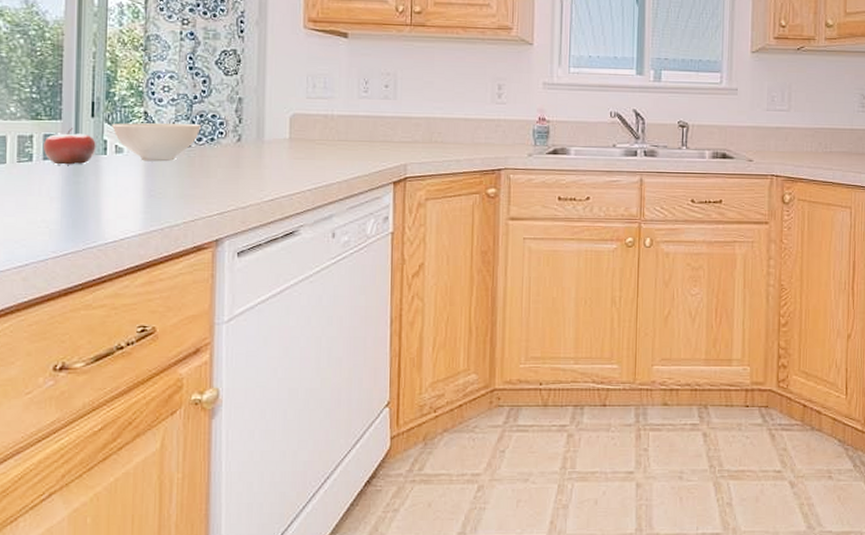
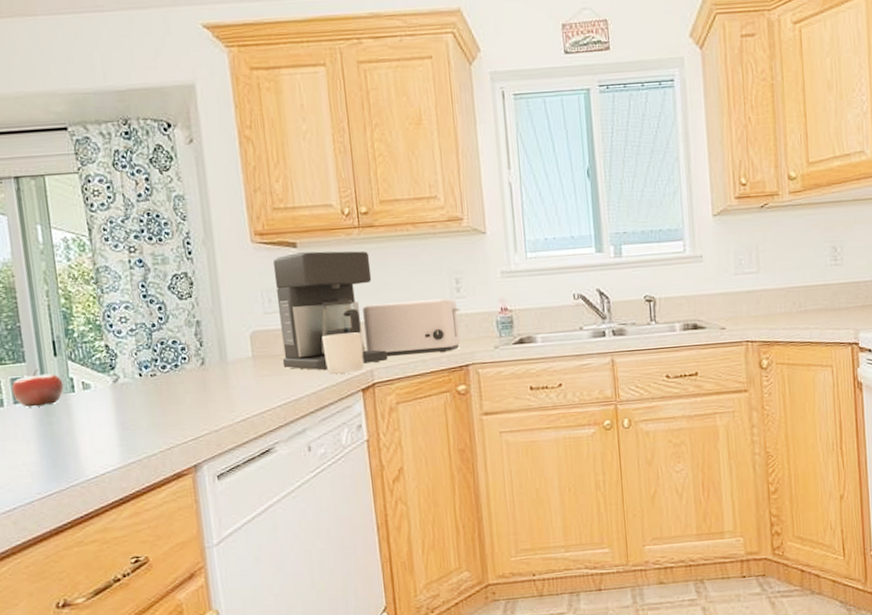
bowl: present [112,123,202,162] -> none [75,352,164,395]
coffee maker: none [318,43,423,160] -> present [273,251,388,371]
mug: none [360,125,400,164] -> present [321,332,365,374]
toaster: none [403,100,499,155] -> present [362,298,461,356]

